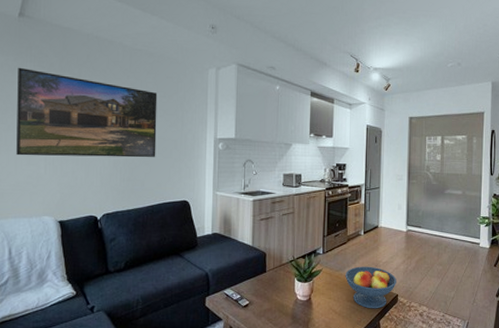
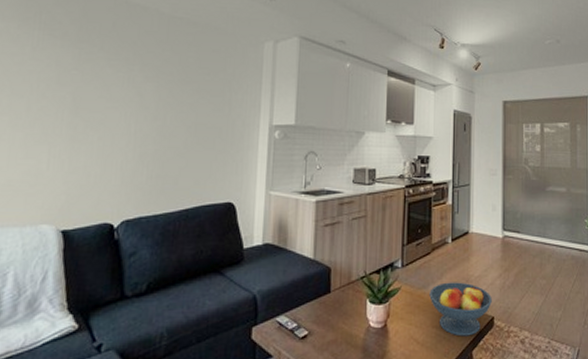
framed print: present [16,67,158,158] -> none [10,36,200,149]

